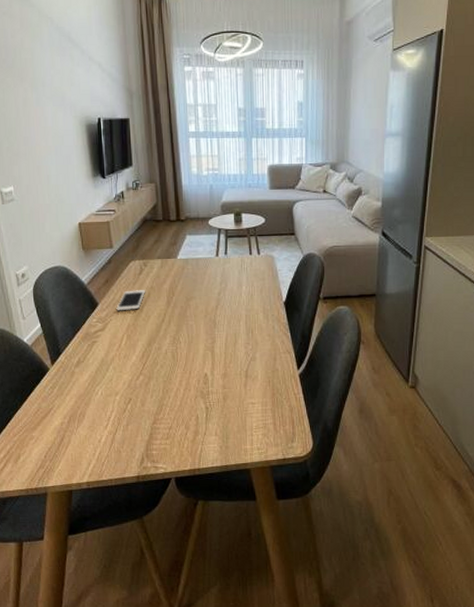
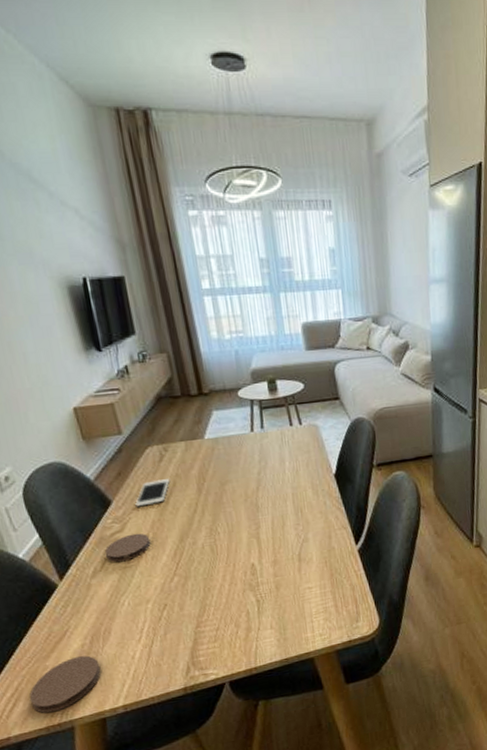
coaster: none [16,433,73,477] -> present [29,655,101,713]
coaster: none [88,333,125,357] -> present [104,533,151,562]

